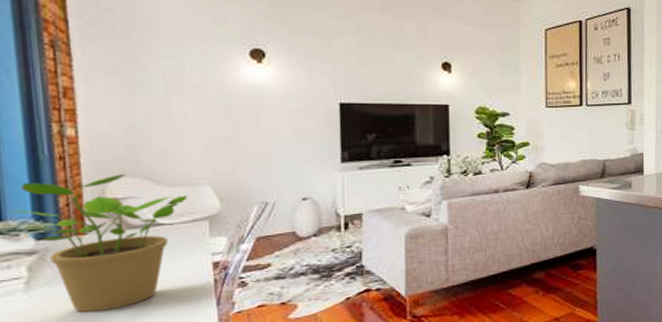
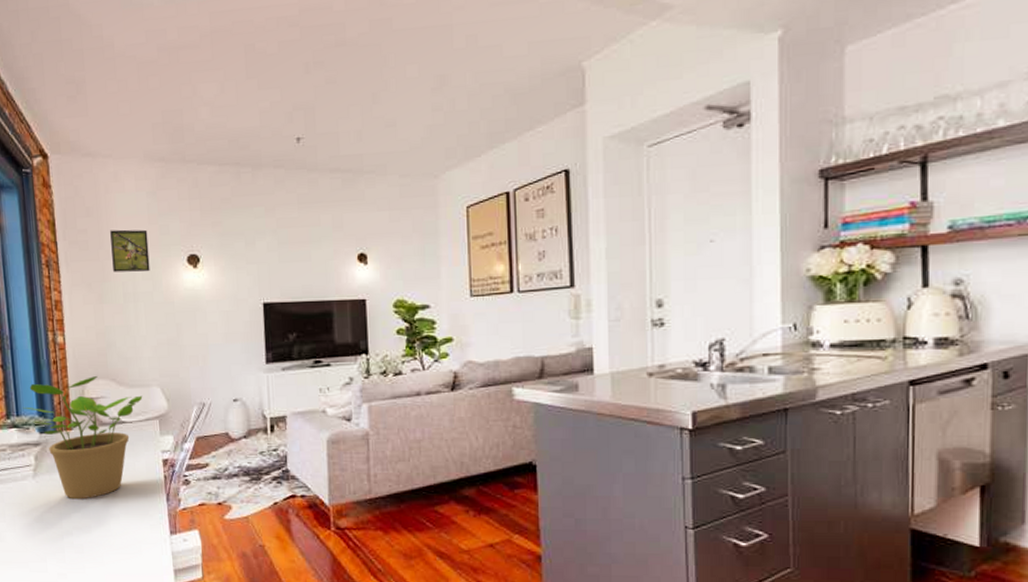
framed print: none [147,13,201,62] -> present [110,229,150,272]

